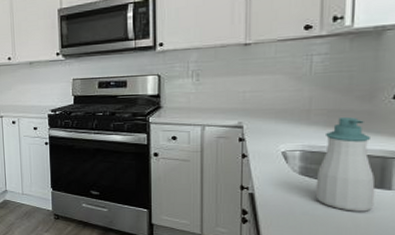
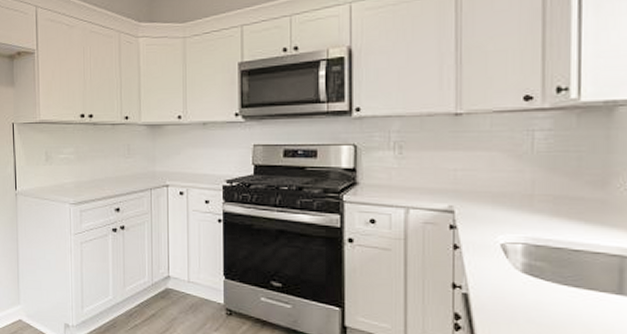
soap bottle: present [315,116,375,212] -> none [542,205,613,323]

